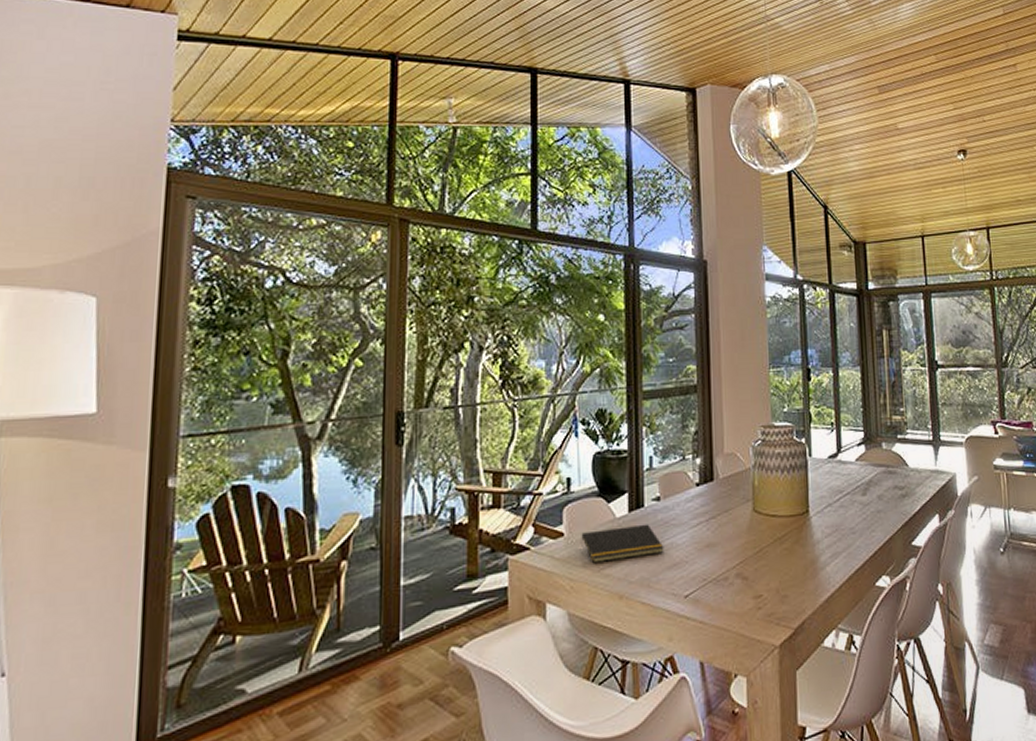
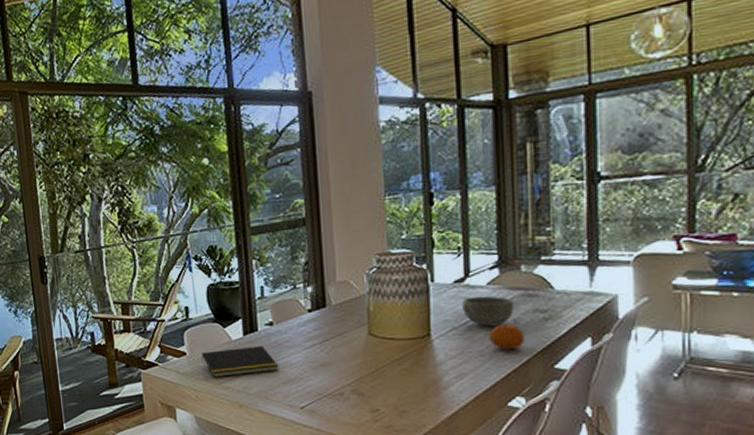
bowl: none [836,472,878,503] -> present [462,296,514,327]
fruit: none [858,500,888,528] -> present [489,324,525,351]

